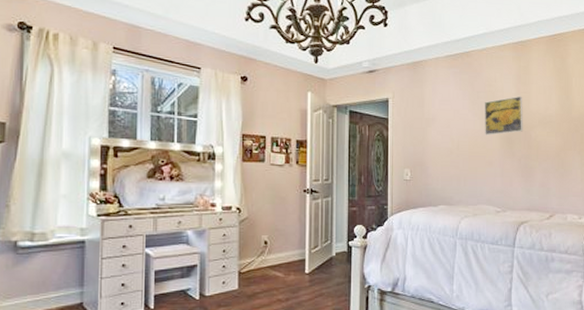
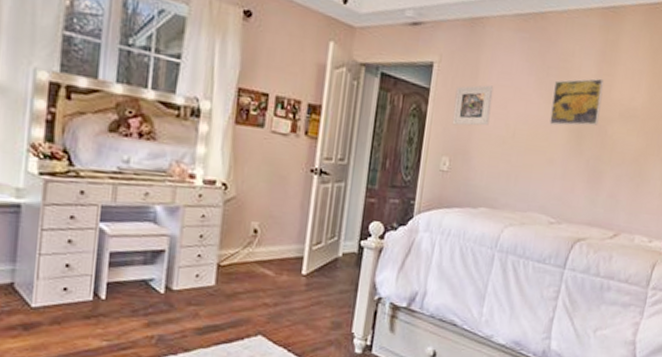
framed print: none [408,111,438,144] -> present [452,85,494,126]

